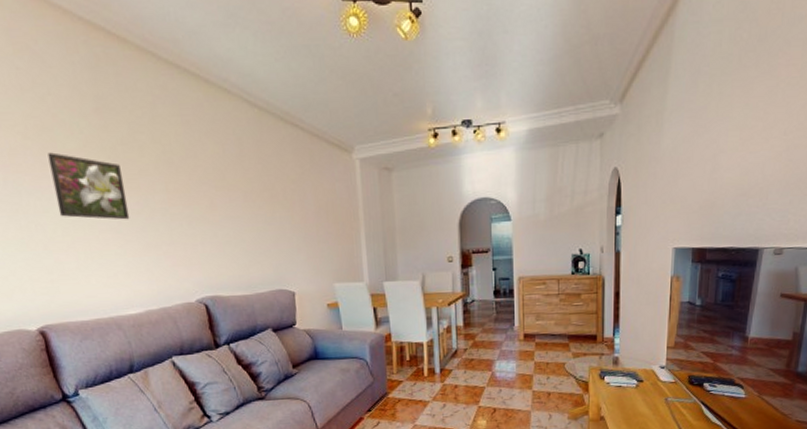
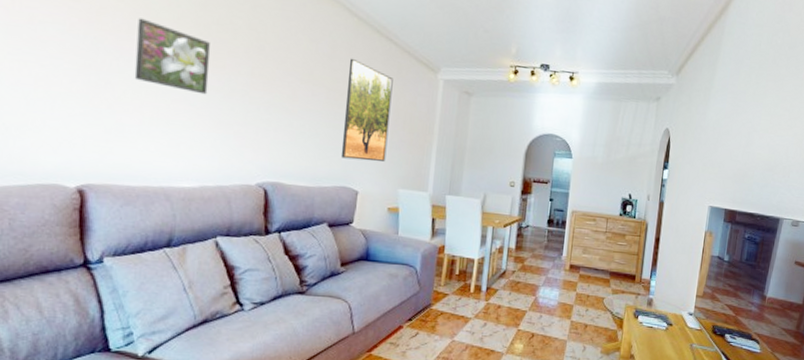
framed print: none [259,153,316,261] -> present [340,58,393,162]

